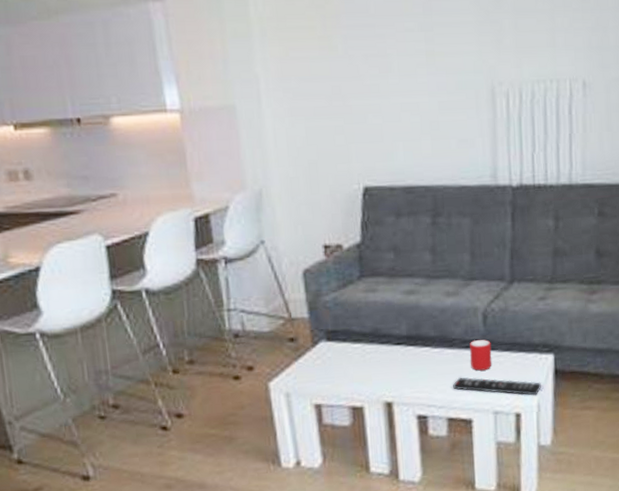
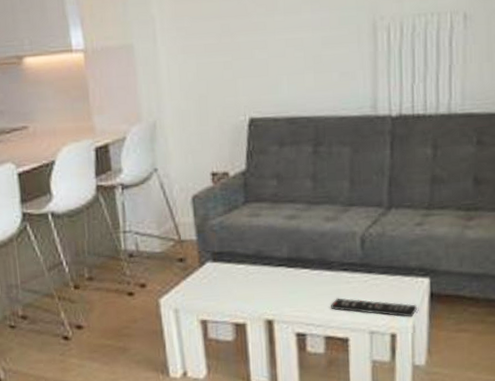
cup: present [470,340,492,371] -> none [348,263,369,293]

